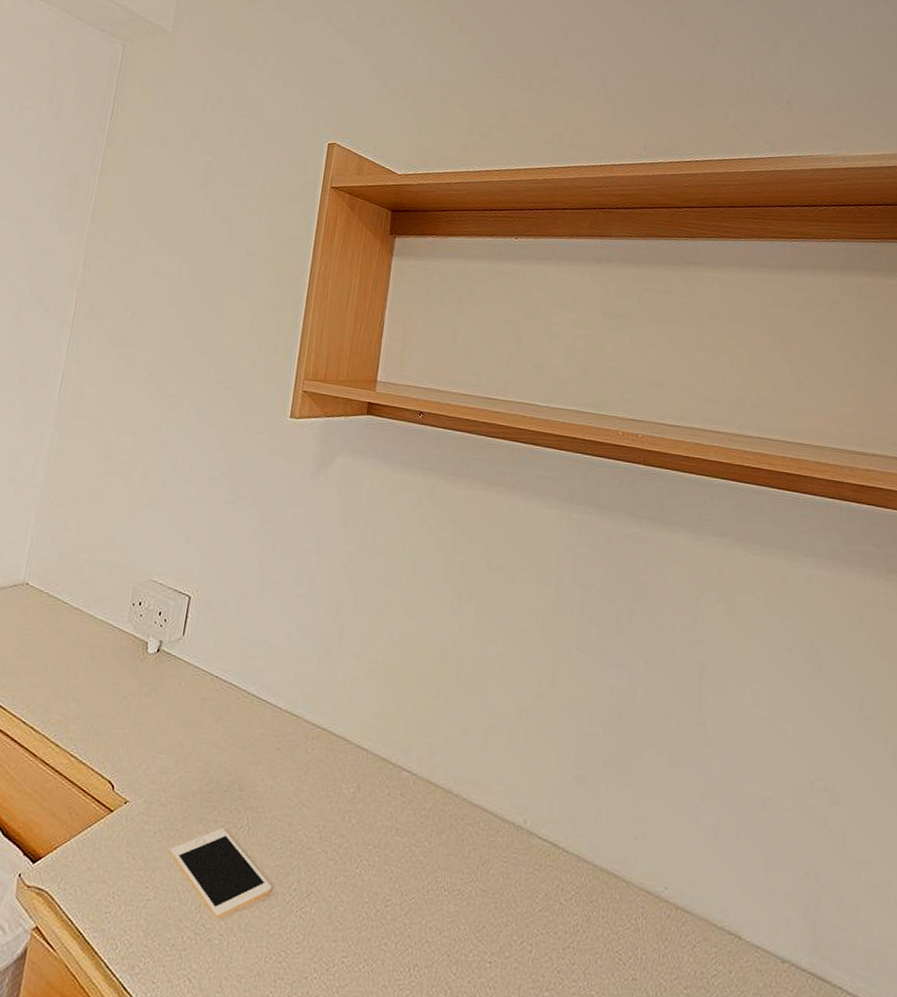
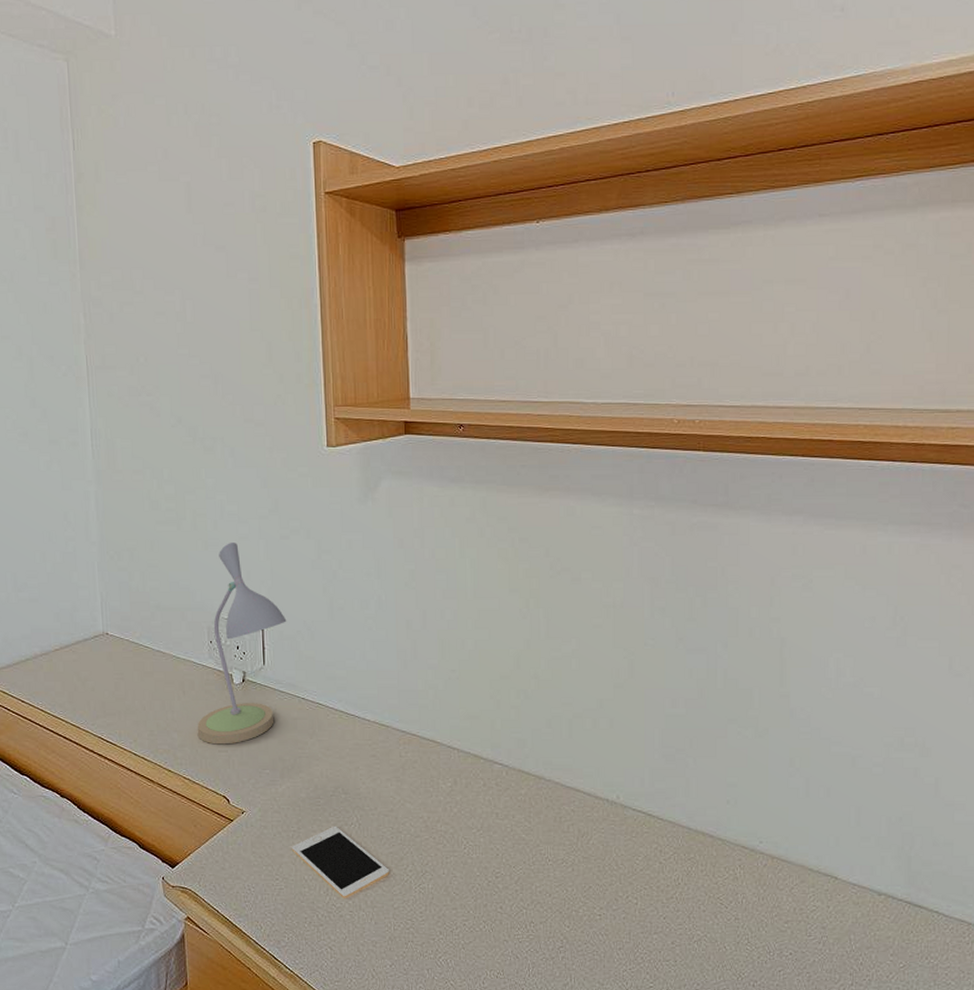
desk lamp: none [96,502,217,721] -> present [197,543,287,745]

